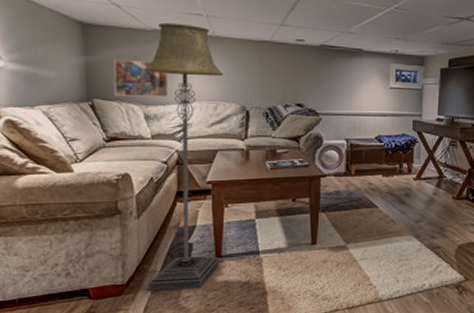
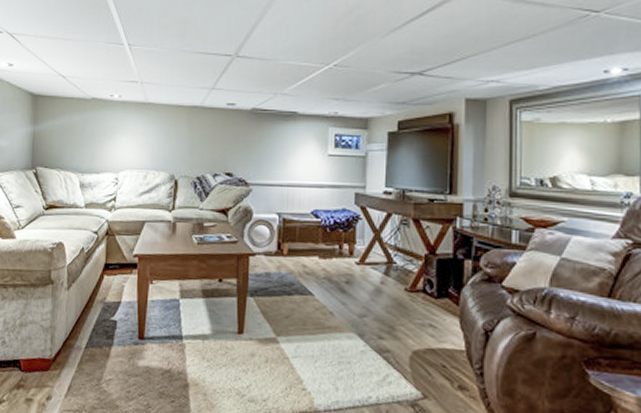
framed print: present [114,59,169,97] -> none [56,128,104,166]
floor lamp: present [143,22,224,291] -> none [72,91,155,372]

